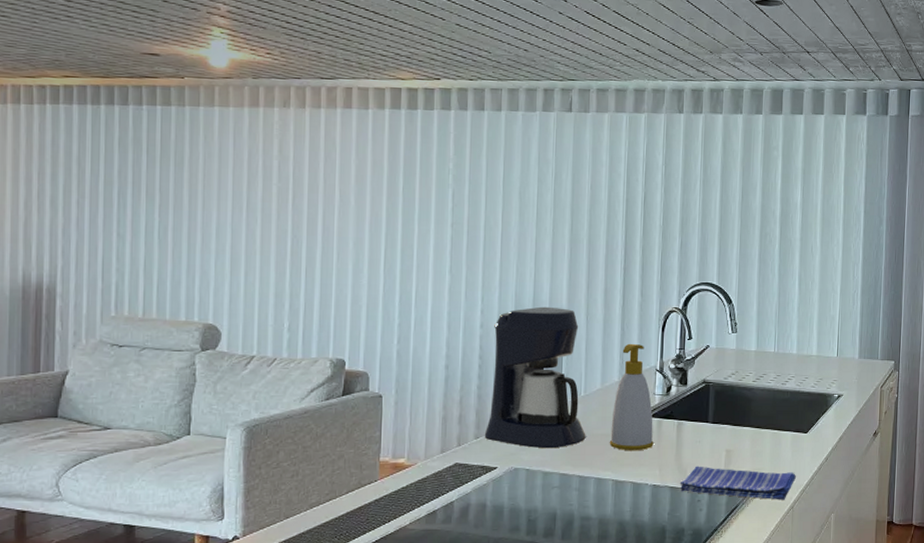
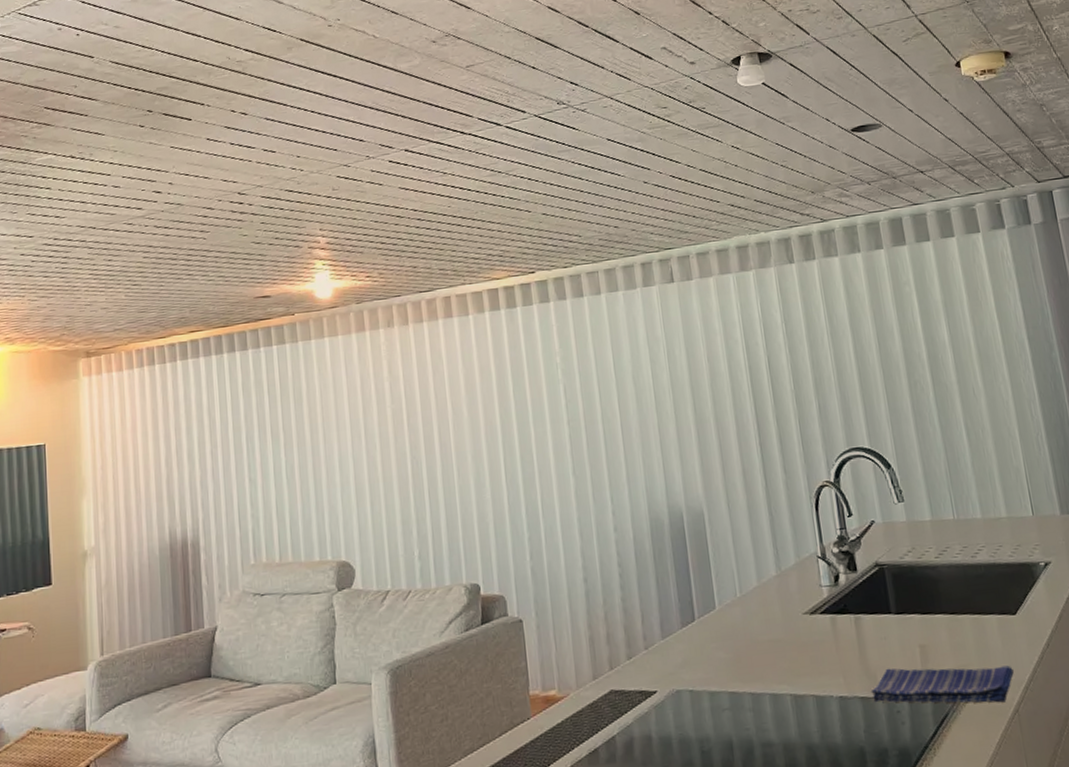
coffee maker: present [484,306,586,449] -> none [629,498,751,664]
soap bottle: present [609,343,654,451] -> none [774,529,831,658]

